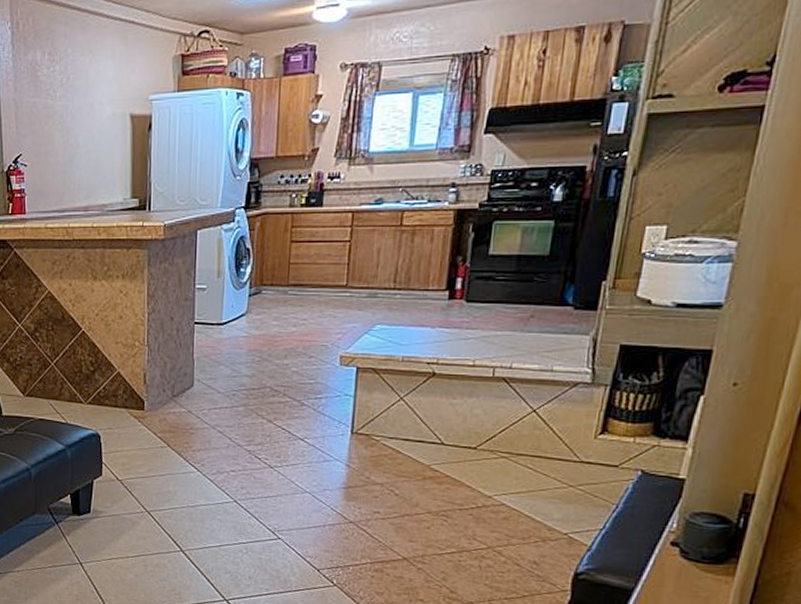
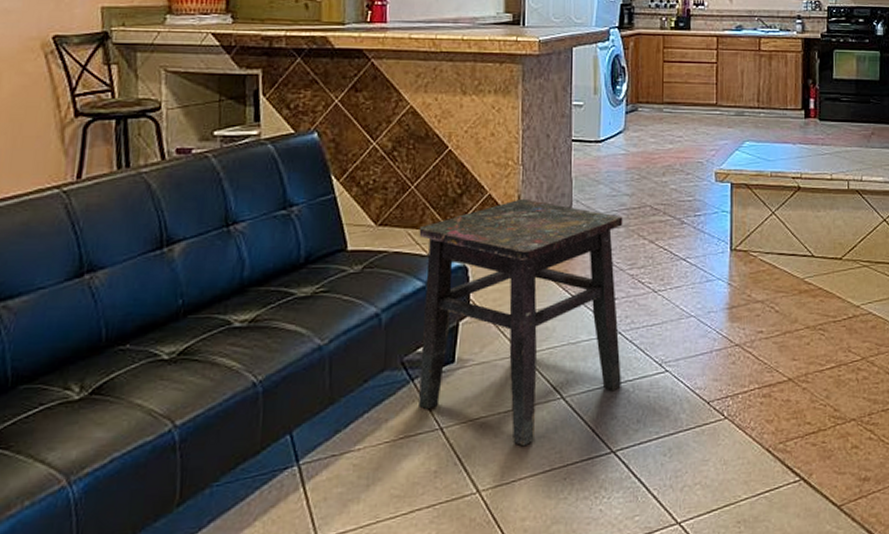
side table: none [59,376,243,586] -> present [419,198,623,447]

